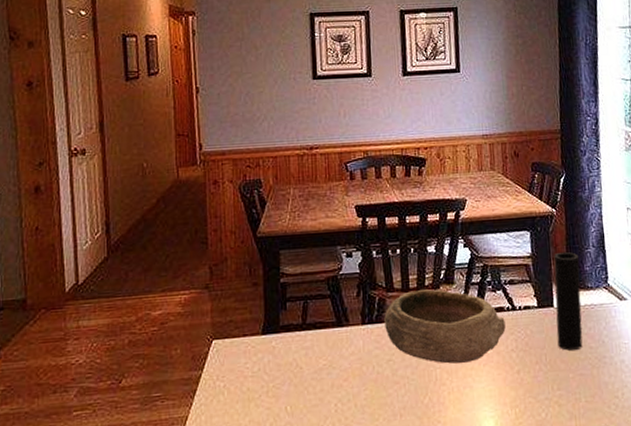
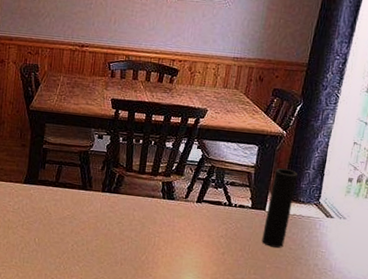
bowl: present [384,289,506,364] -> none [120,174,221,238]

